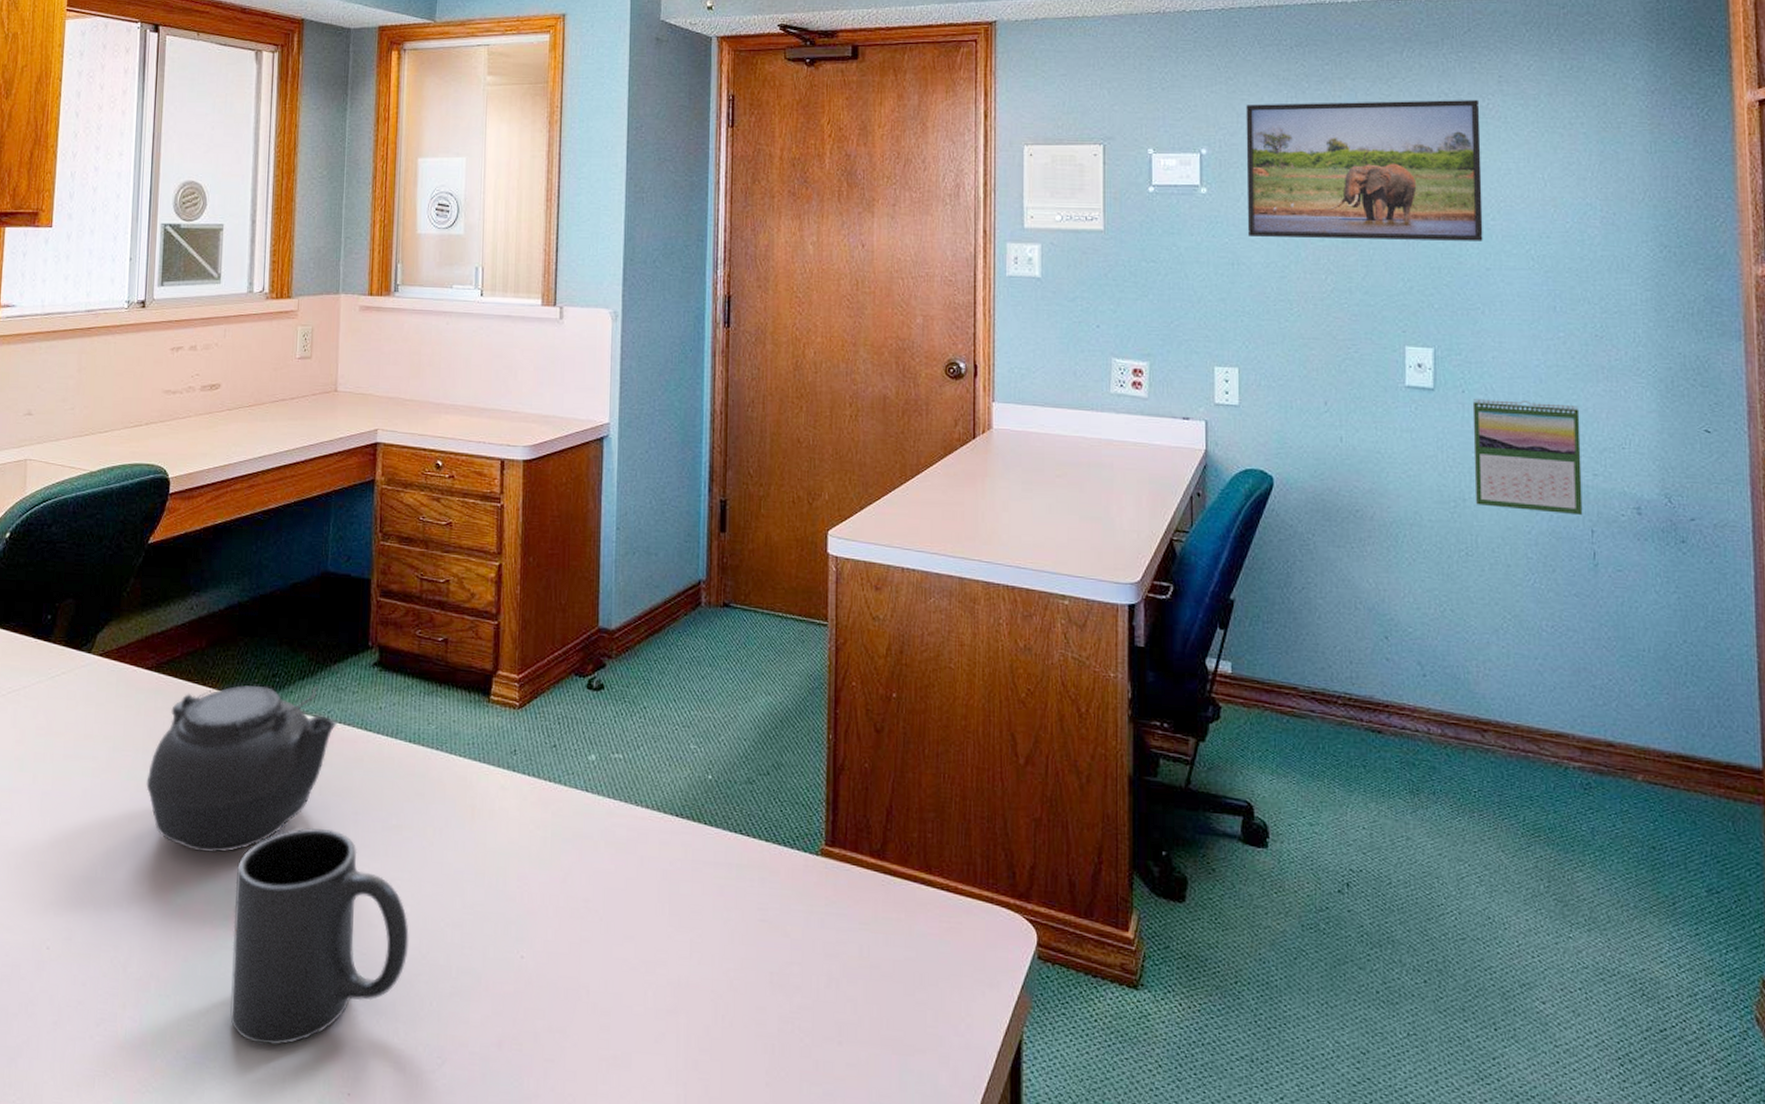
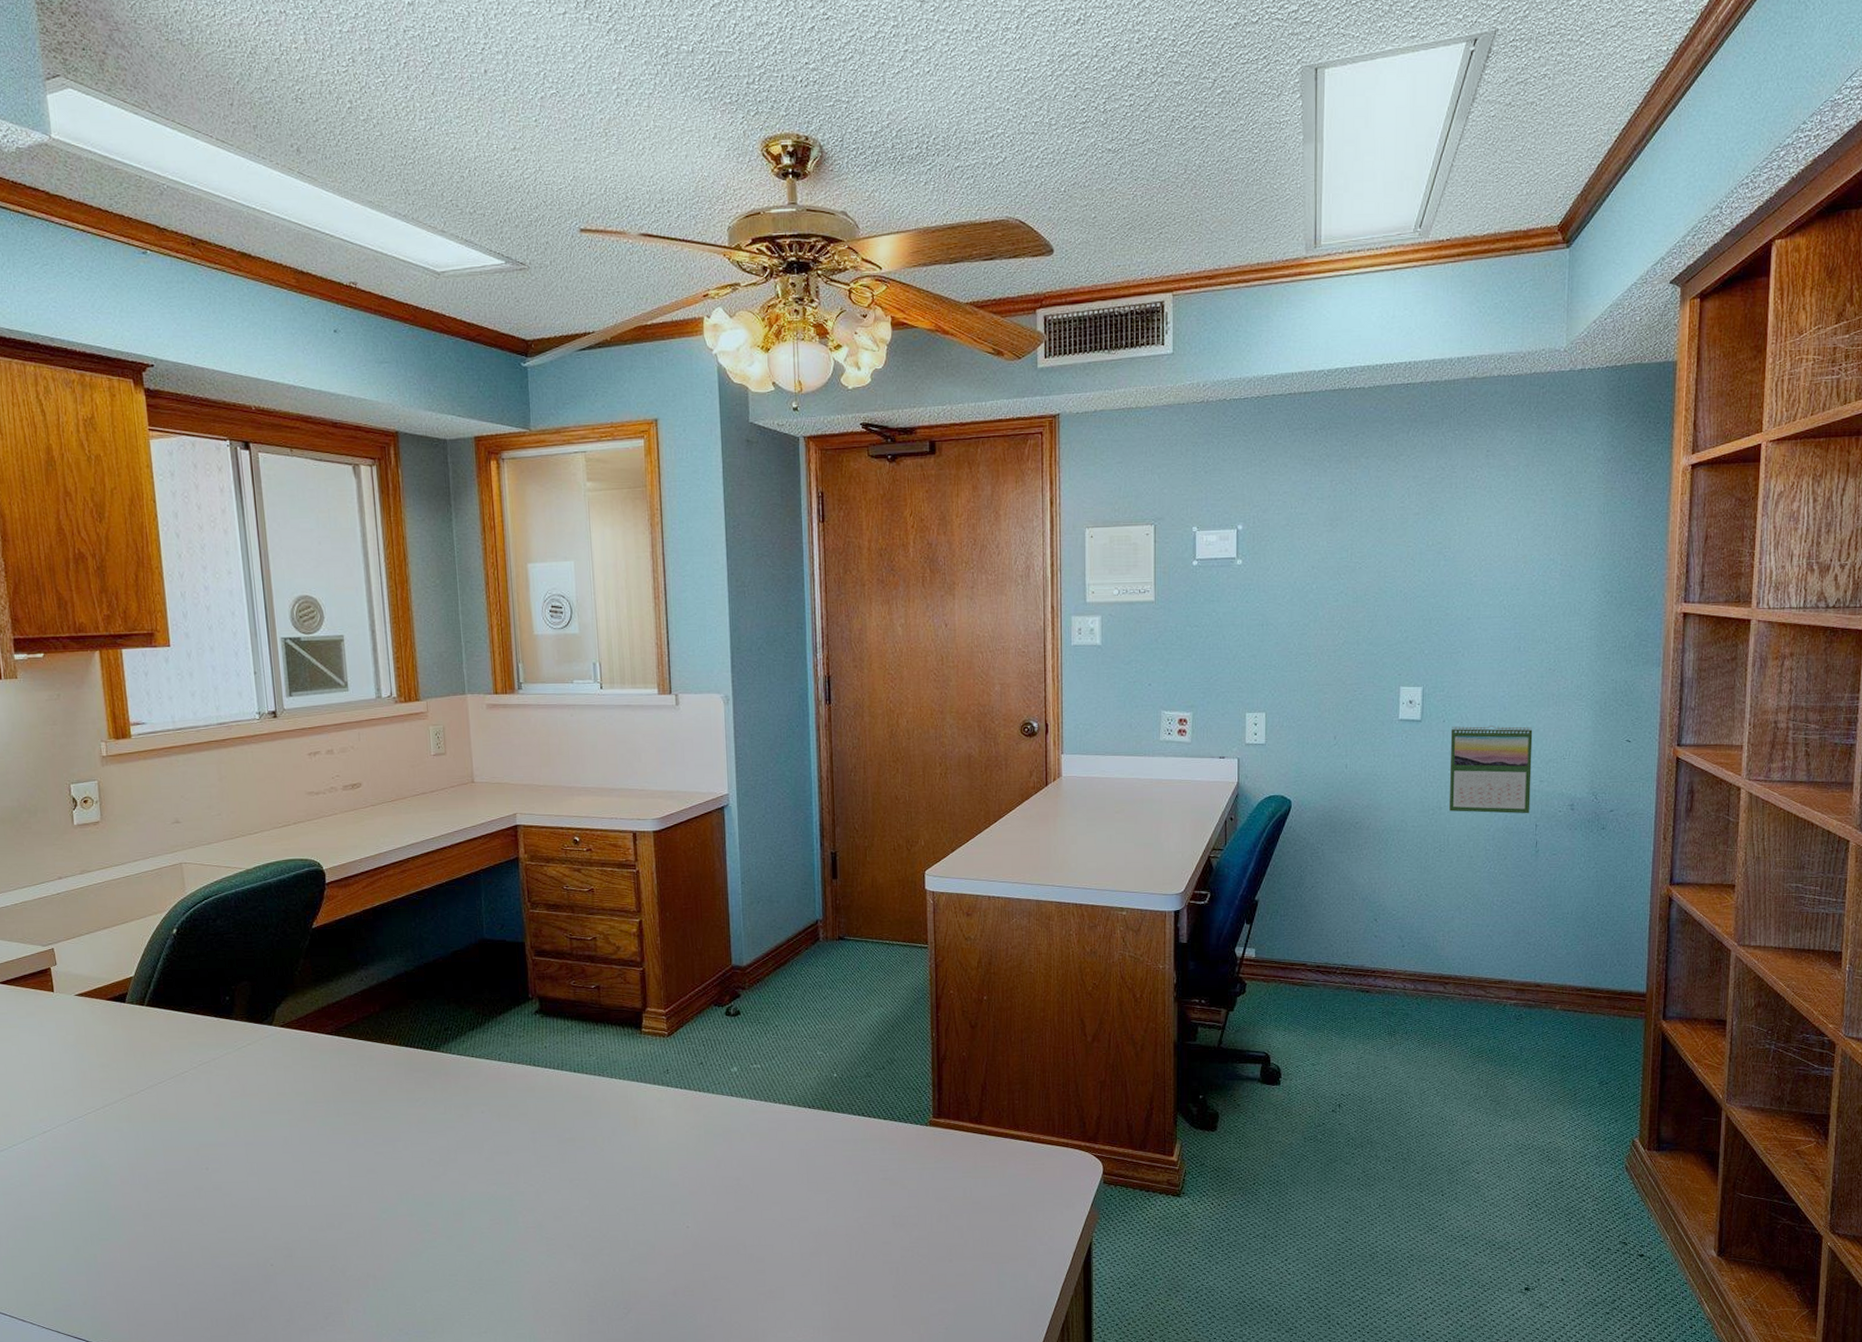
teapot: present [146,679,337,853] -> none [341,1034,508,1176]
mug: present [230,827,409,1046] -> none [433,1147,591,1316]
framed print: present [1246,100,1483,241] -> none [1275,473,1470,600]

